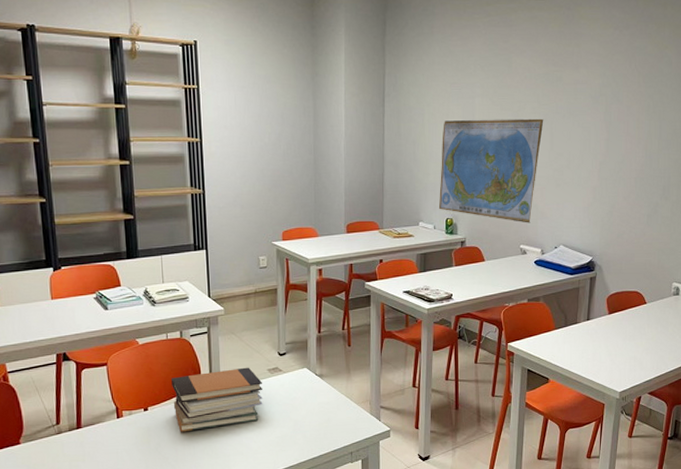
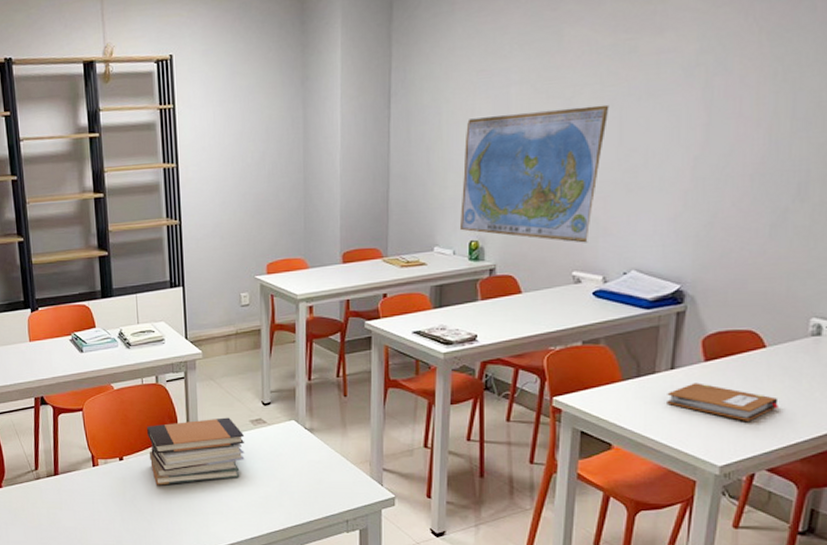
notebook: none [585,330,655,358] -> present [667,383,779,421]

